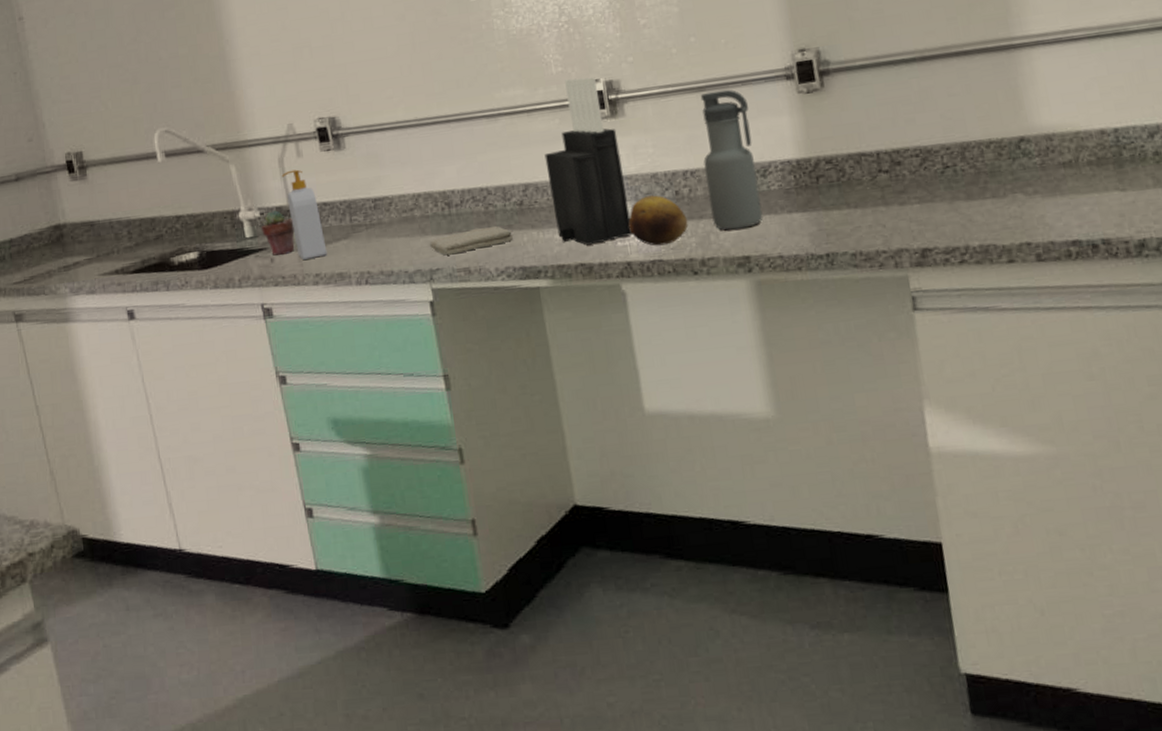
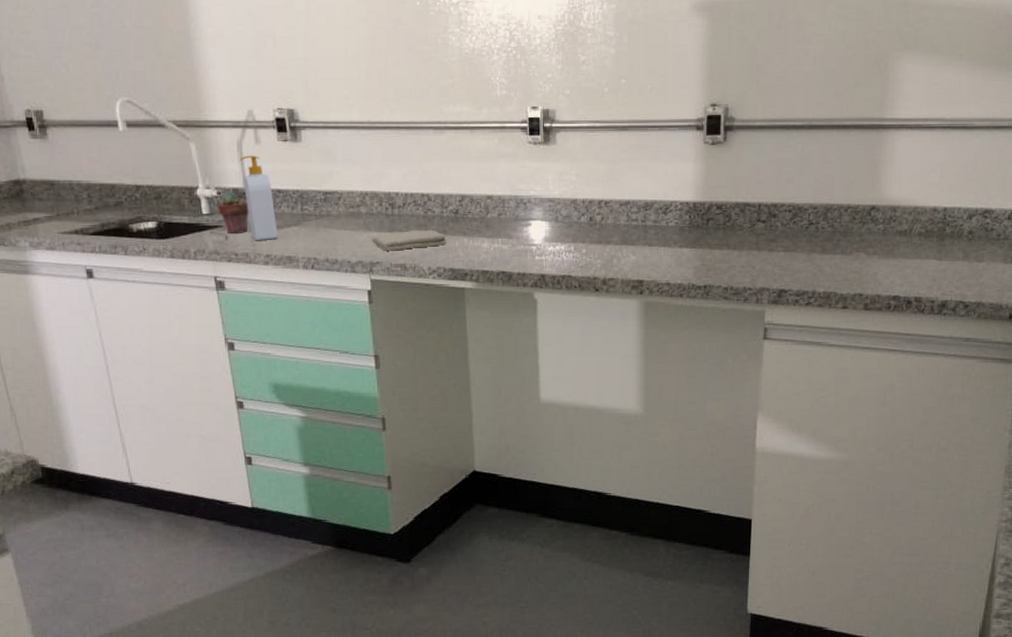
knife block: present [544,77,633,246] -> none [482,103,549,256]
fruit: present [628,195,689,246] -> none [547,219,597,263]
water bottle: present [700,89,763,230] -> none [617,132,662,256]

